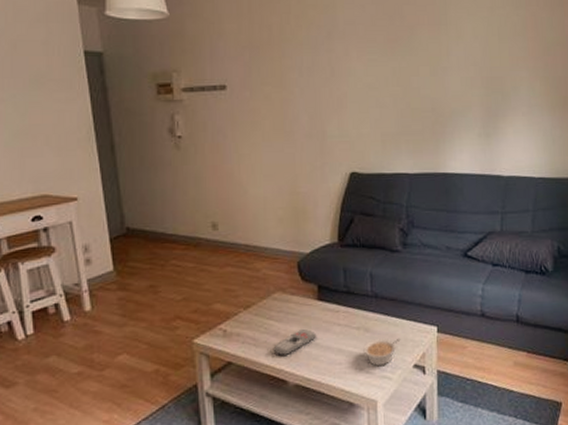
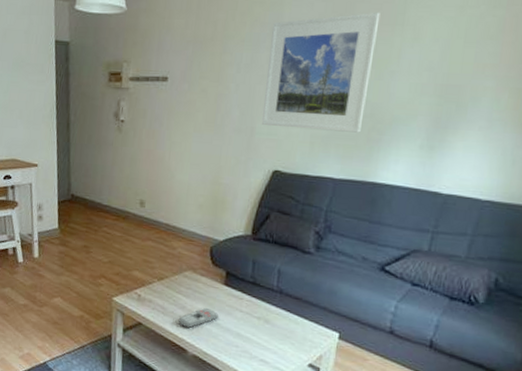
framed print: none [329,13,426,128] -> present [262,12,381,133]
legume: present [363,337,401,366] -> none [260,331,299,358]

